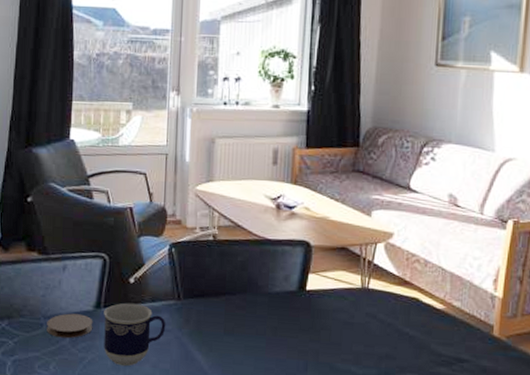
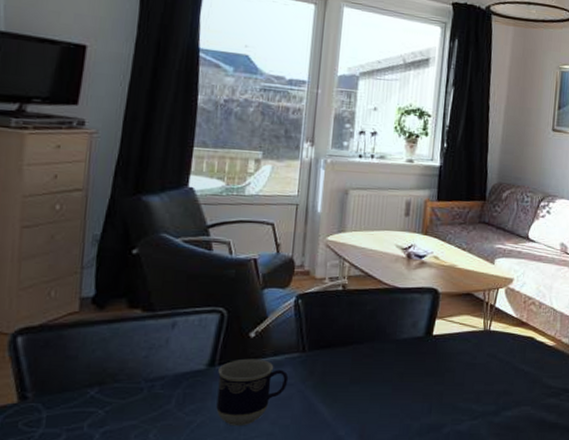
coaster: present [47,313,93,339] -> none [147,374,205,402]

